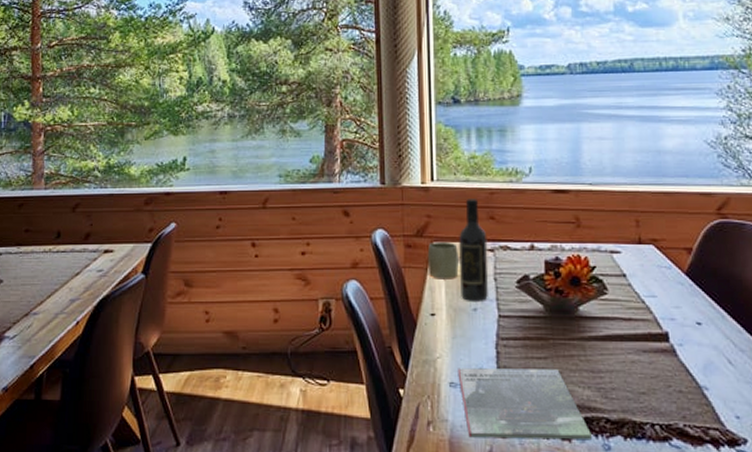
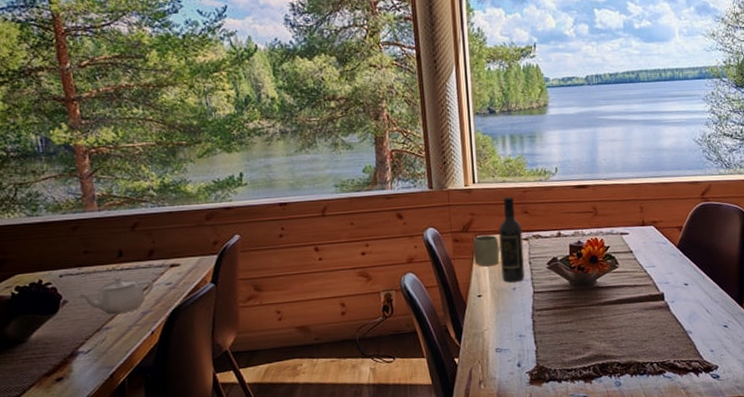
teapot: none [12,258,85,300] -> present [77,275,154,315]
magazine: present [457,368,592,439] -> none [502,329,607,389]

